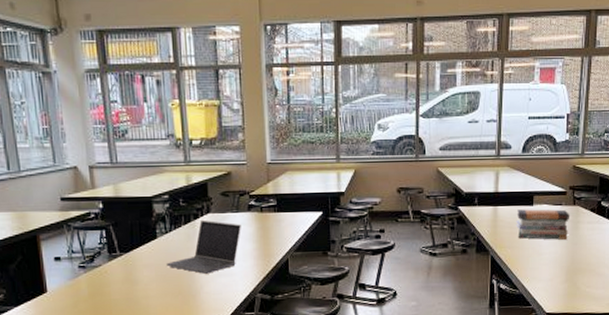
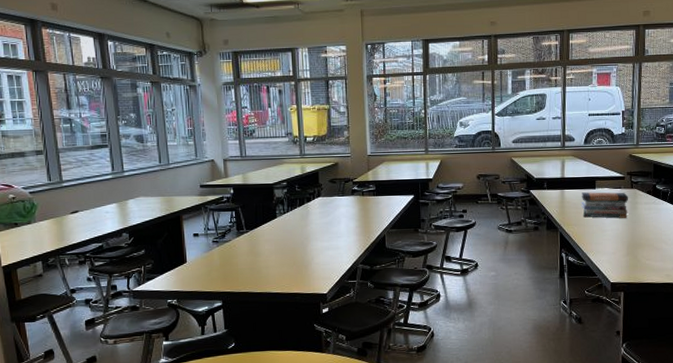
laptop computer: present [166,220,241,274] -> none [283,202,346,248]

